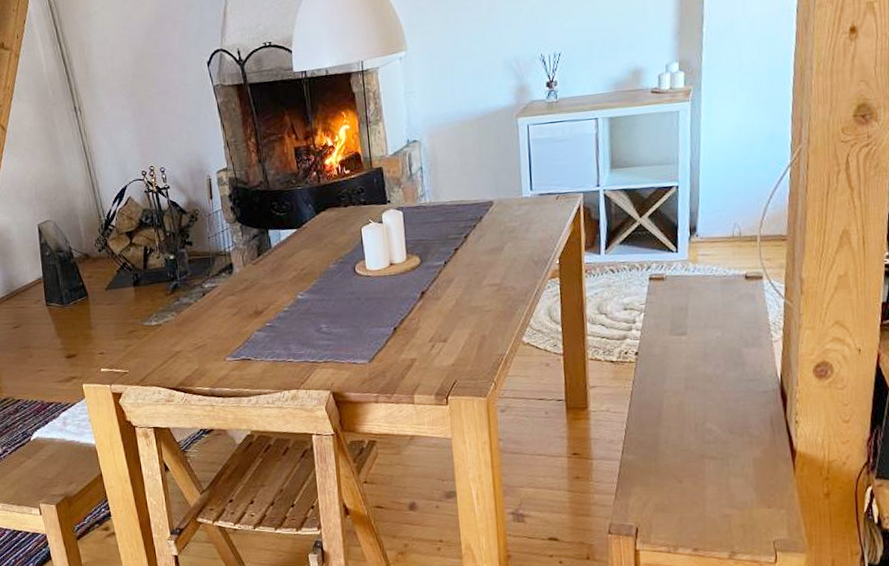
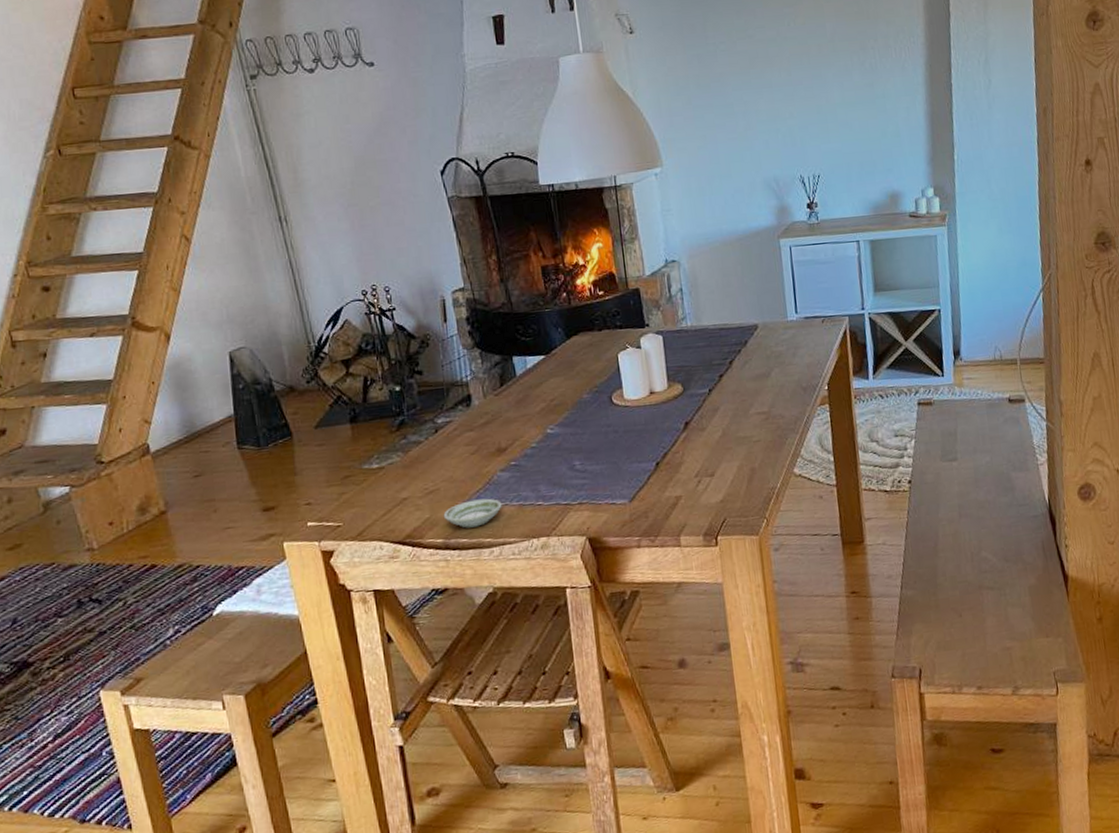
saucer: none [209,354,259,379] -> present [443,498,502,528]

